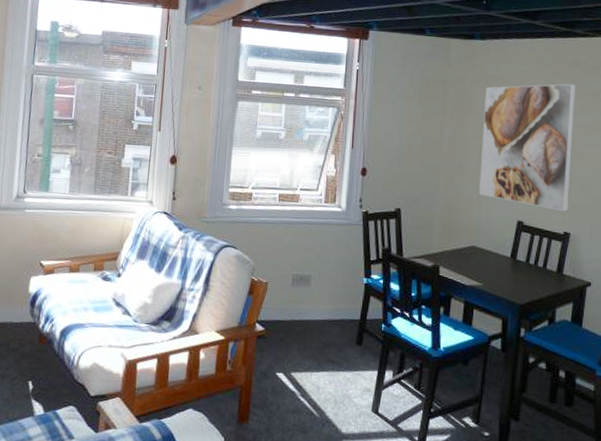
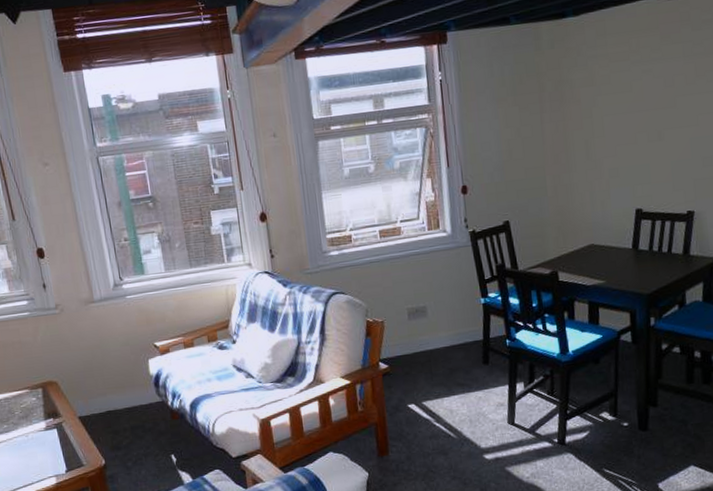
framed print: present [478,83,576,211] -> none [585,45,691,190]

